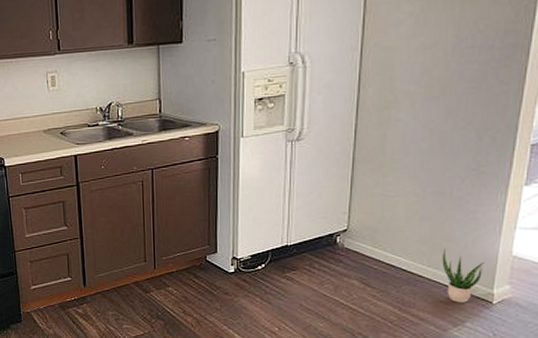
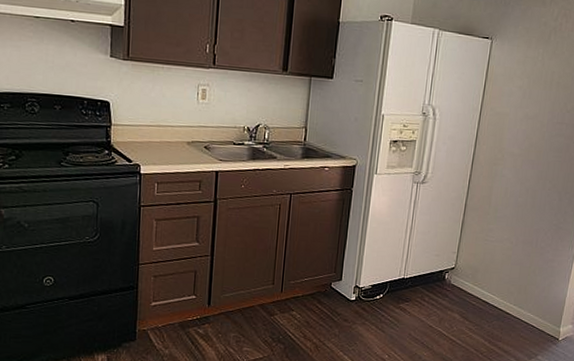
potted plant: present [442,248,485,303] -> none [525,290,556,339]

